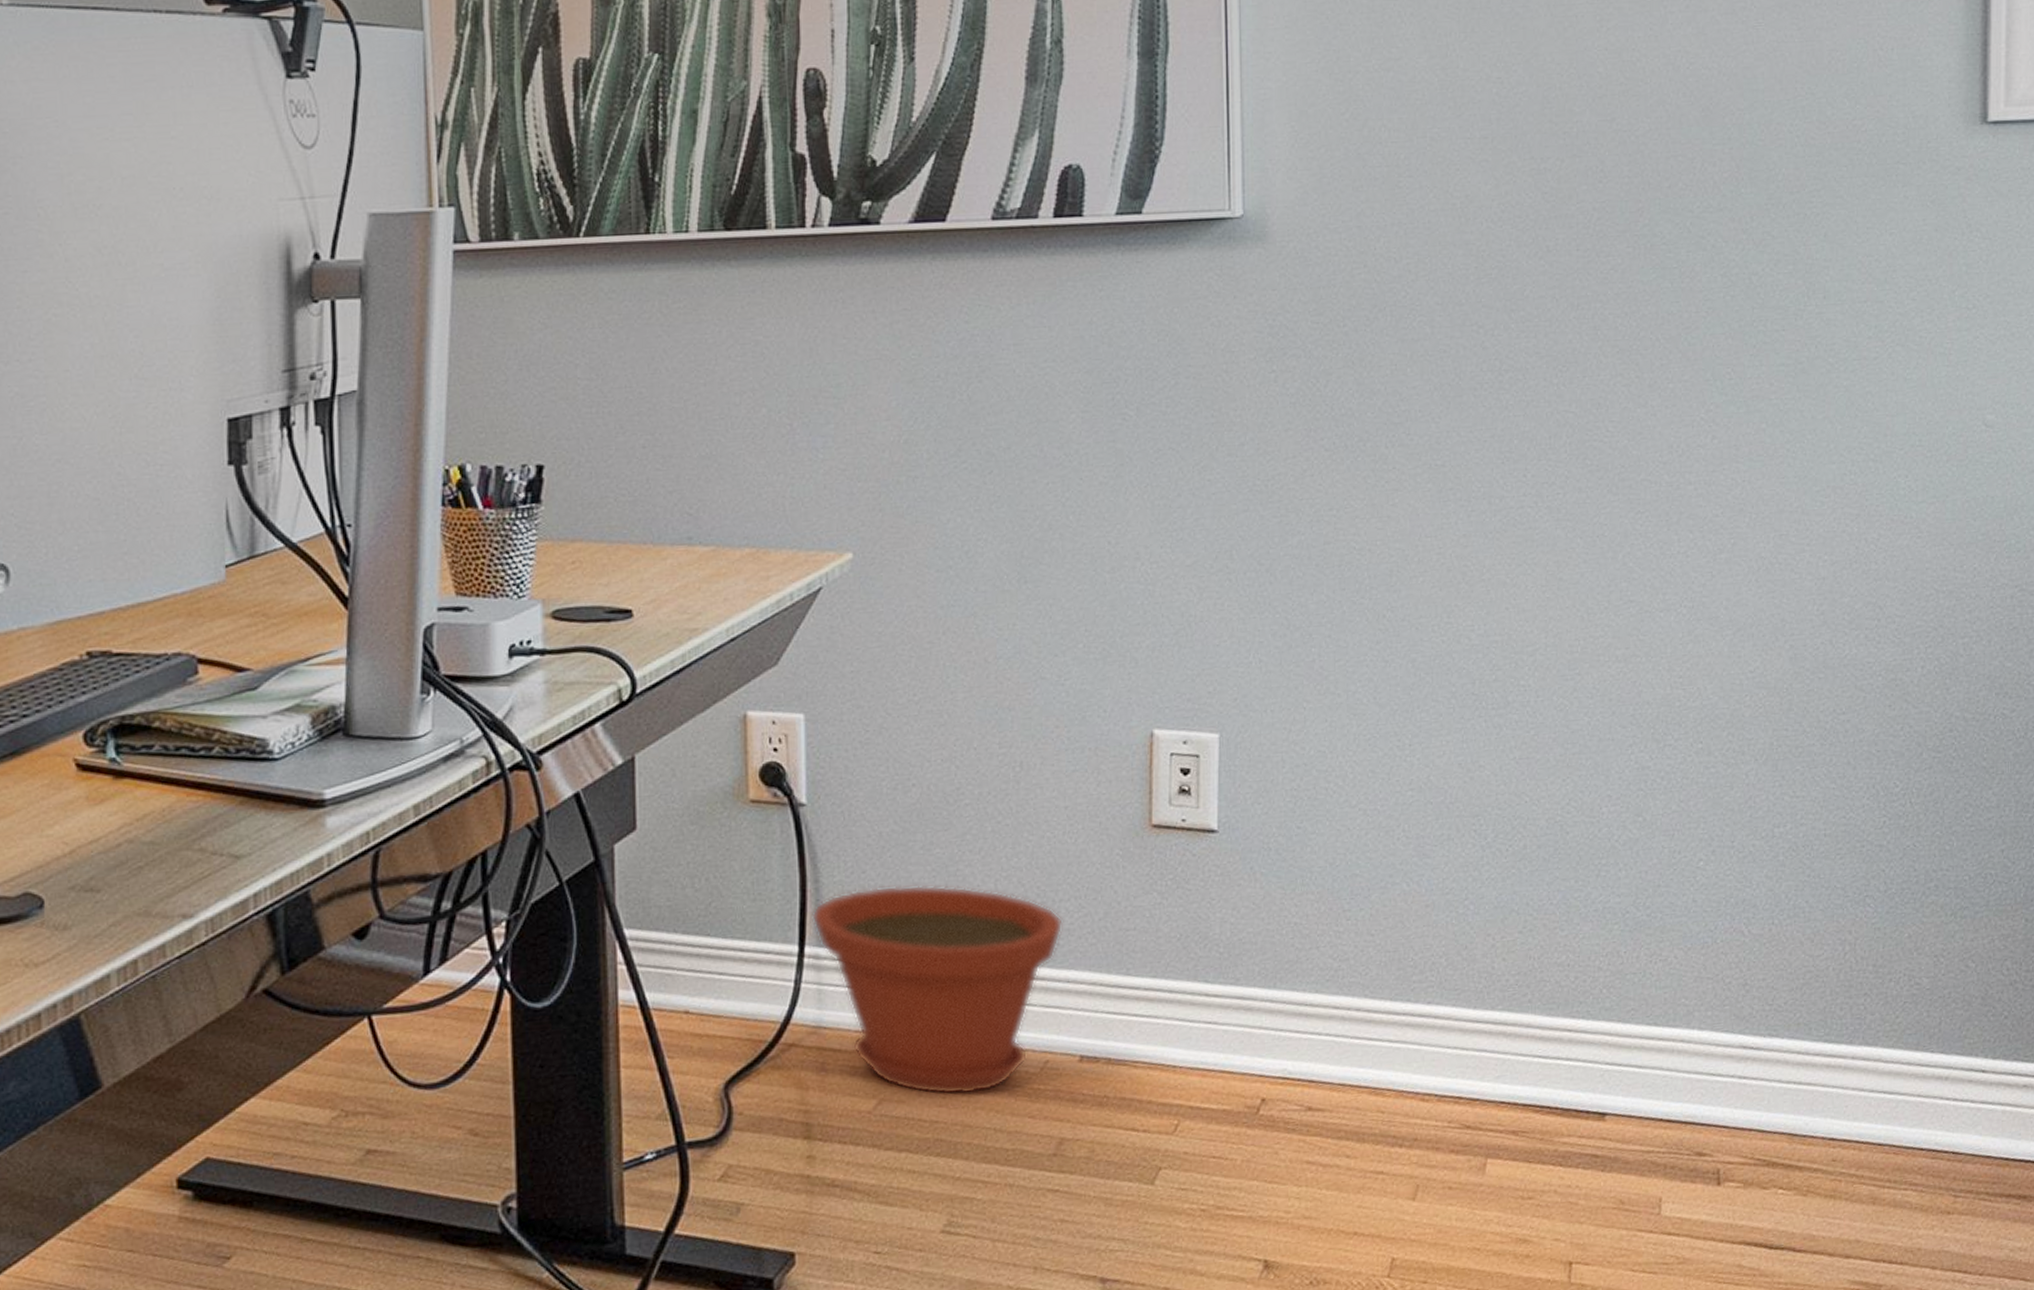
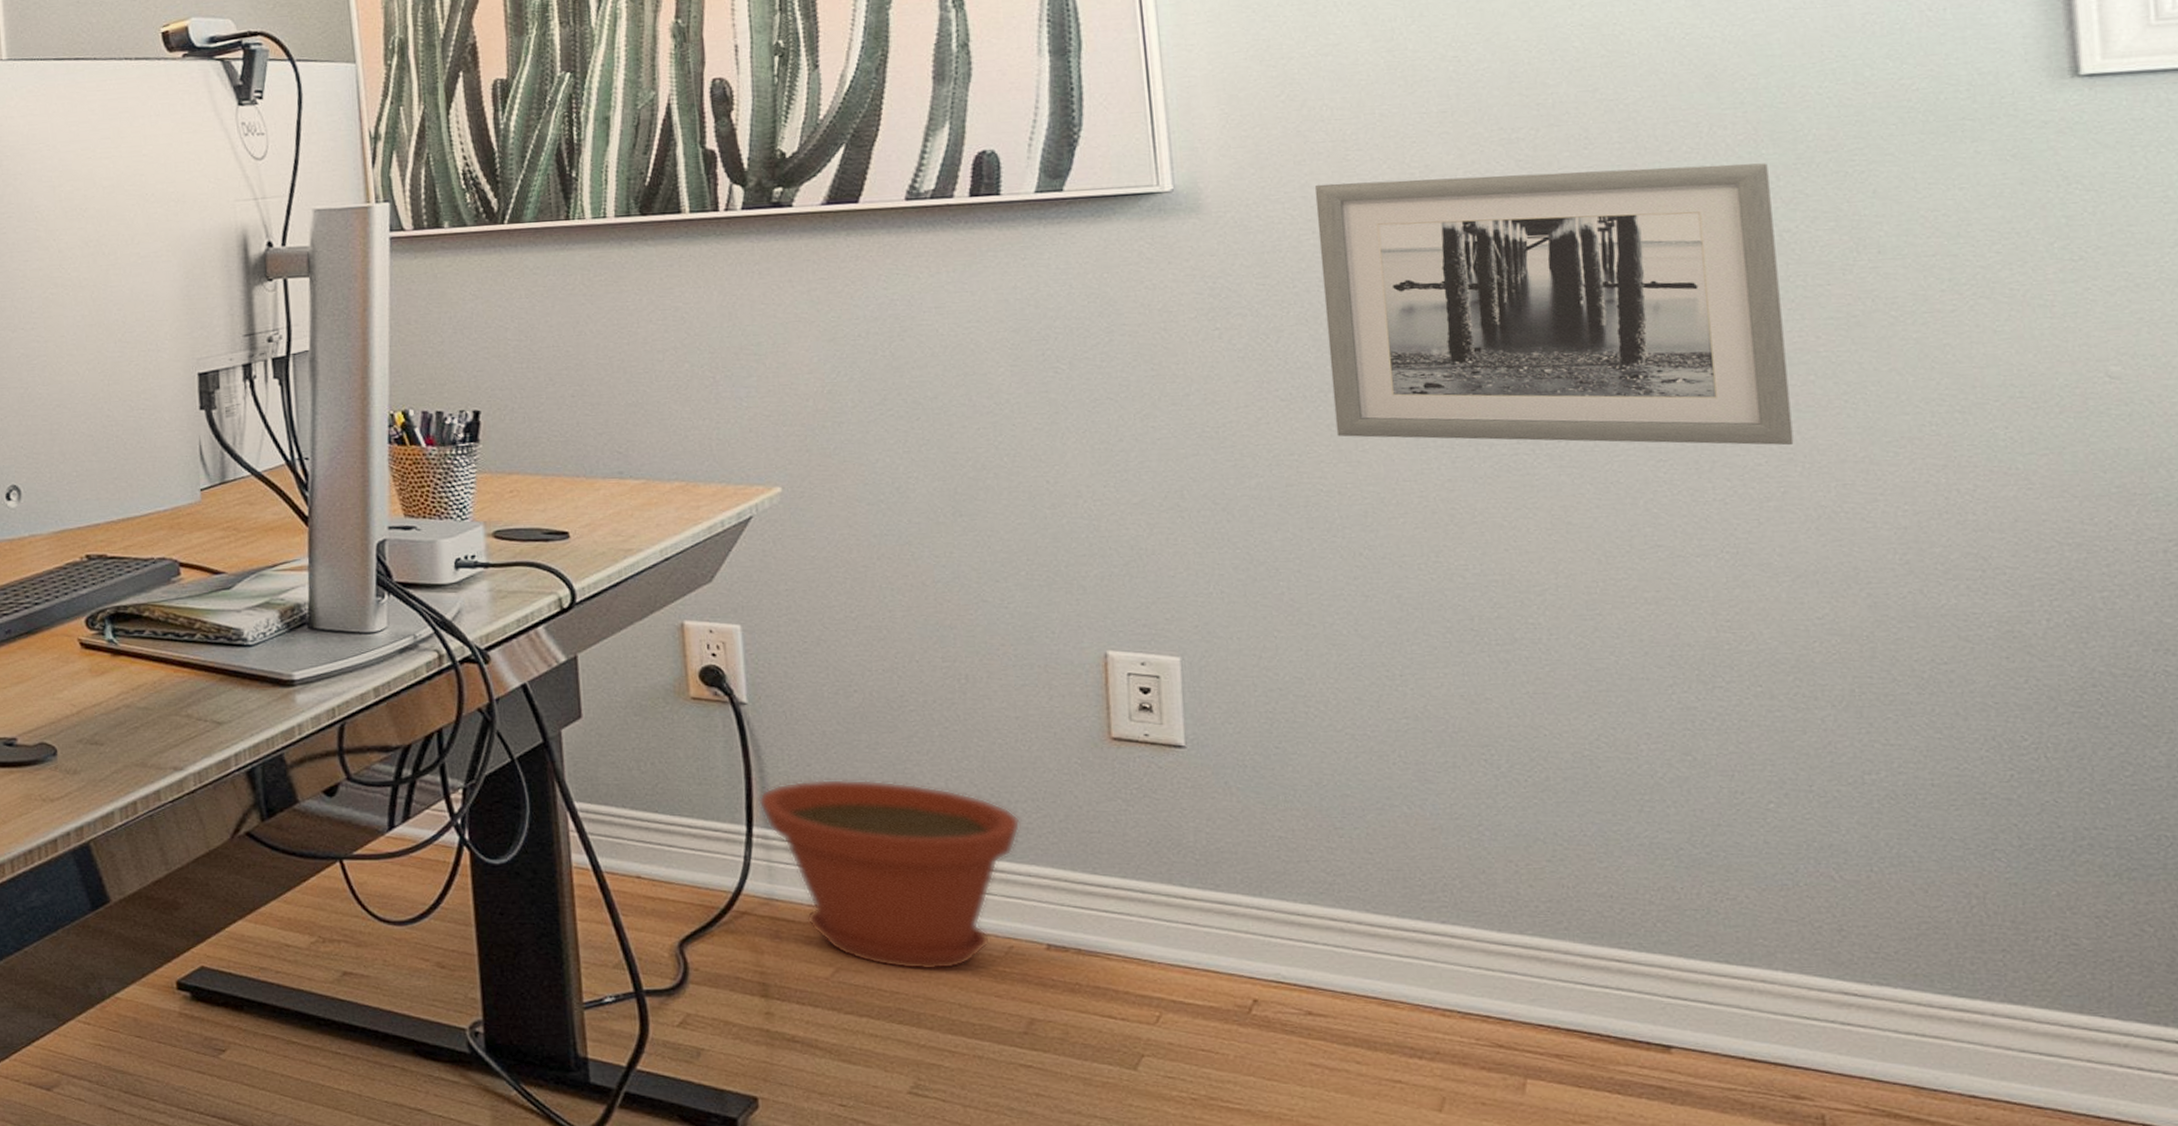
wall art: none [1369,202,1745,496] -> present [1314,163,1794,446]

